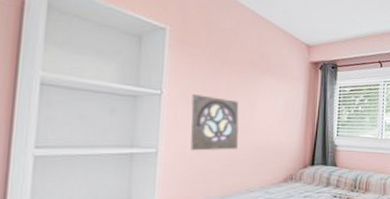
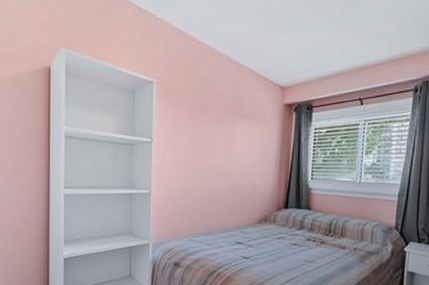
wall ornament: present [190,93,239,151] -> none [176,140,217,193]

